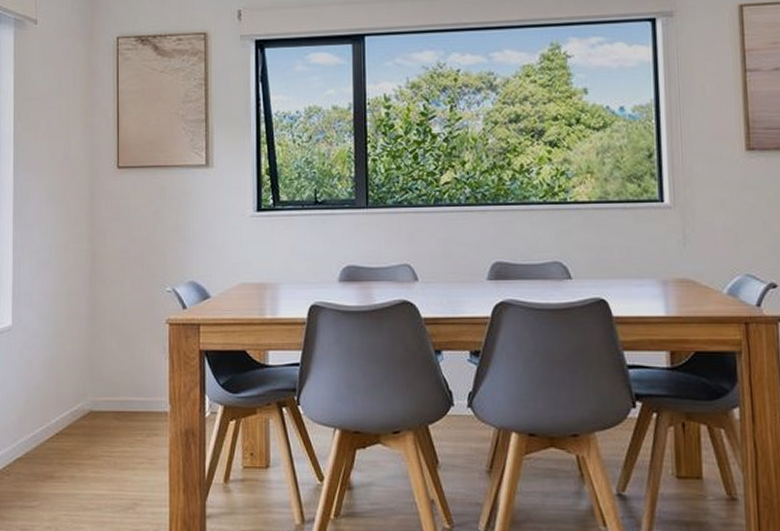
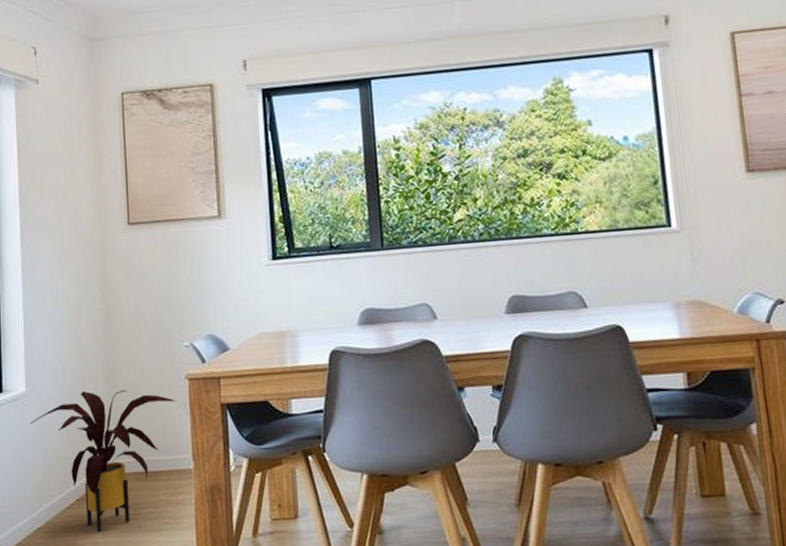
house plant: none [14,328,156,467] -> present [29,390,176,532]

